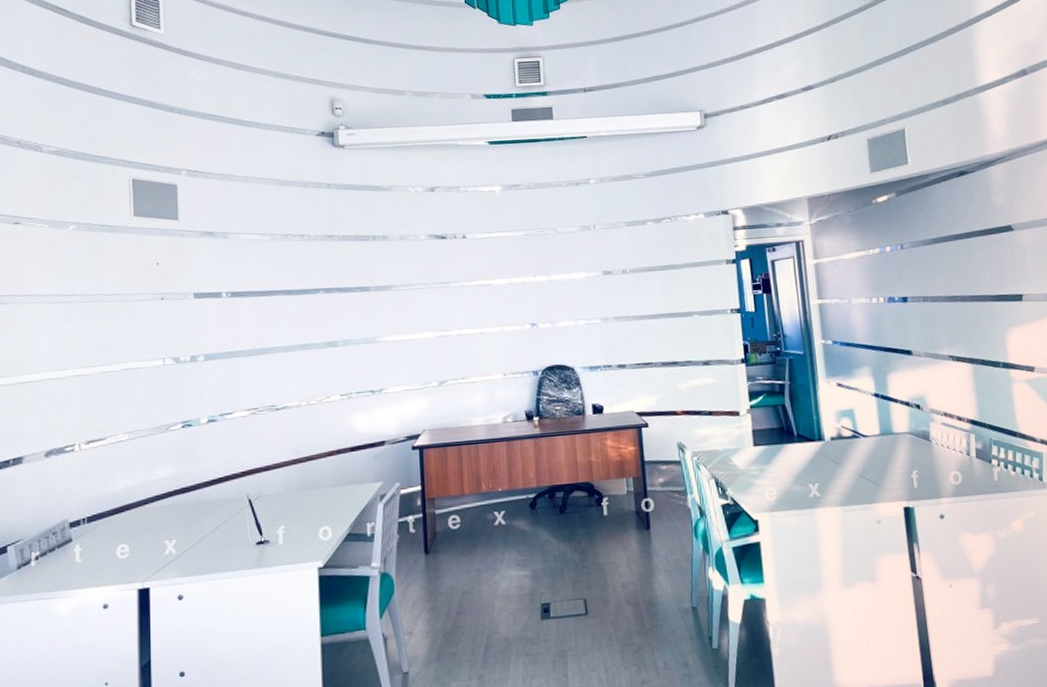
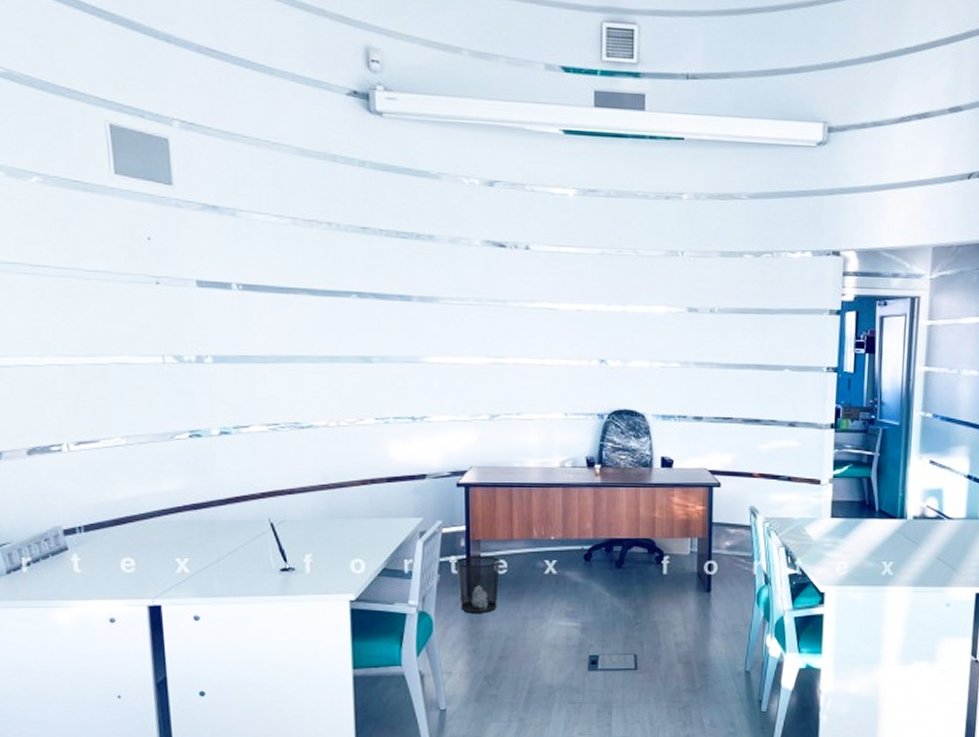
waste bin: none [414,512,454,571] -> present [457,555,500,613]

